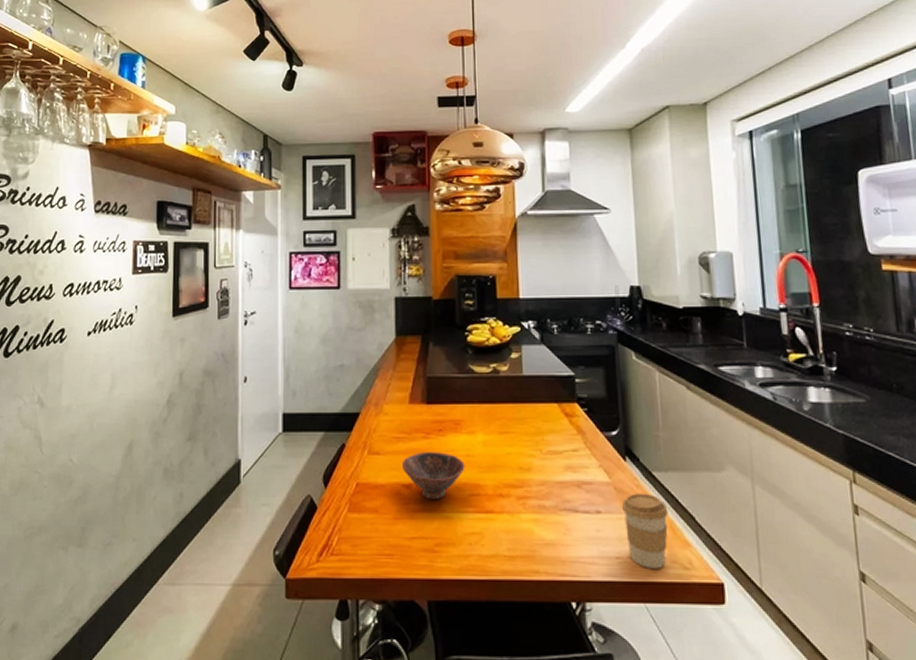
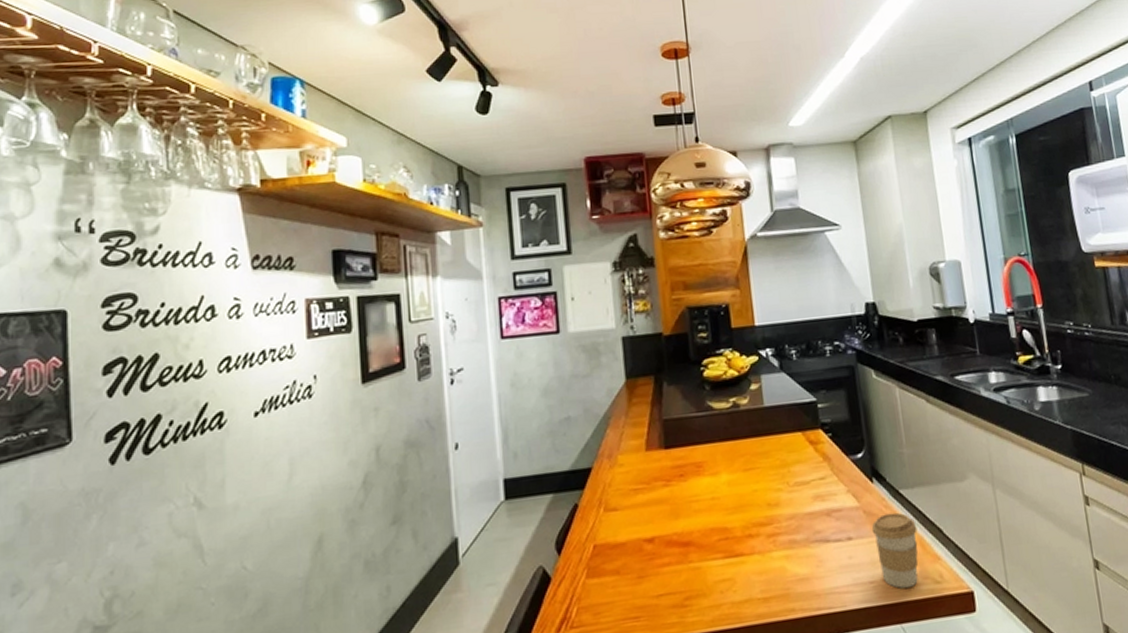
bowl: present [401,452,465,501] -> none [642,498,711,552]

